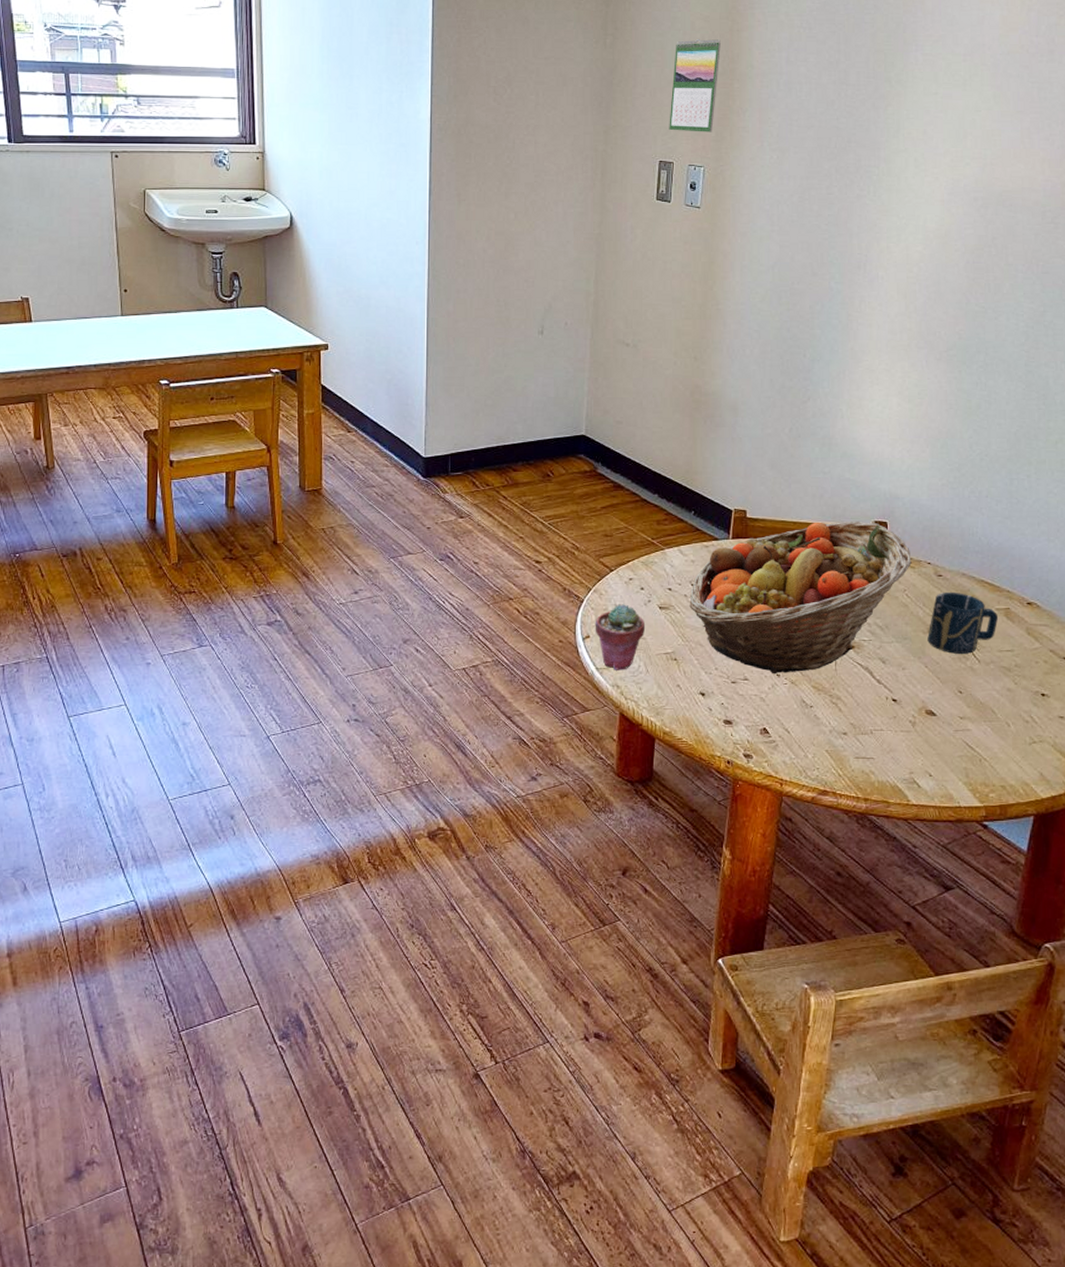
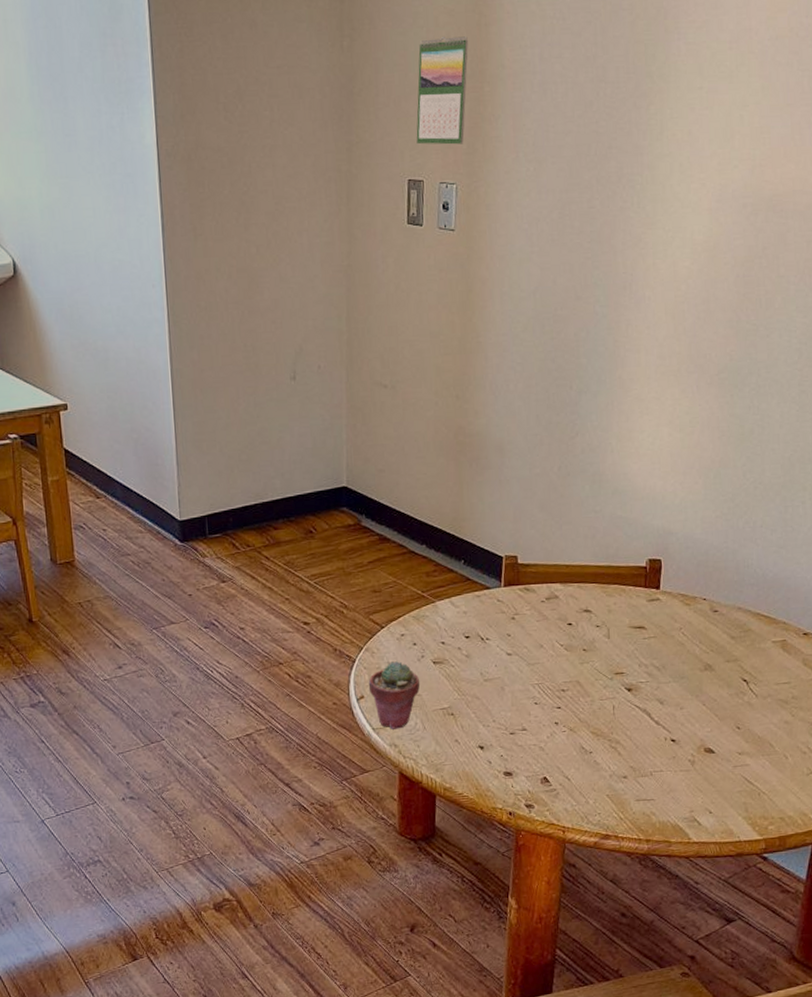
fruit basket: present [689,520,913,675] -> none [463,559,688,723]
cup: present [927,591,998,654] -> none [704,627,774,690]

